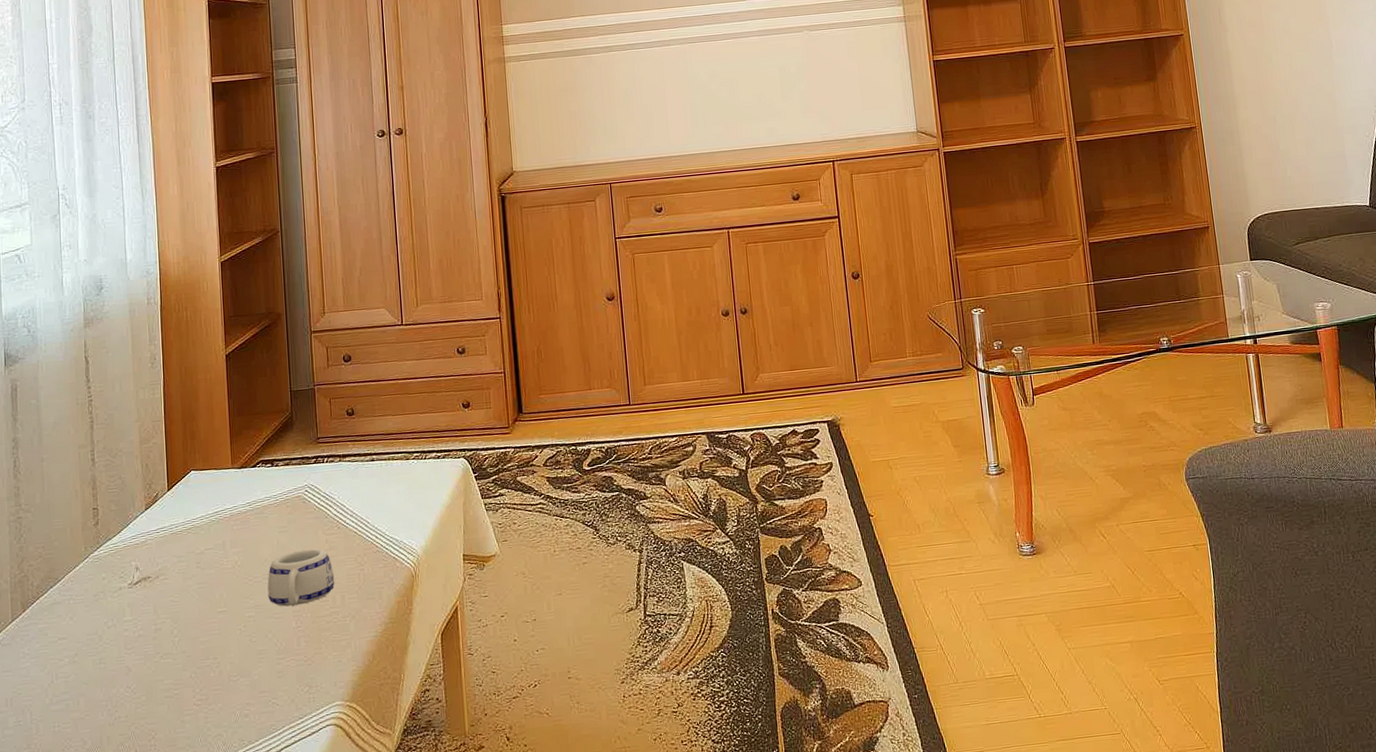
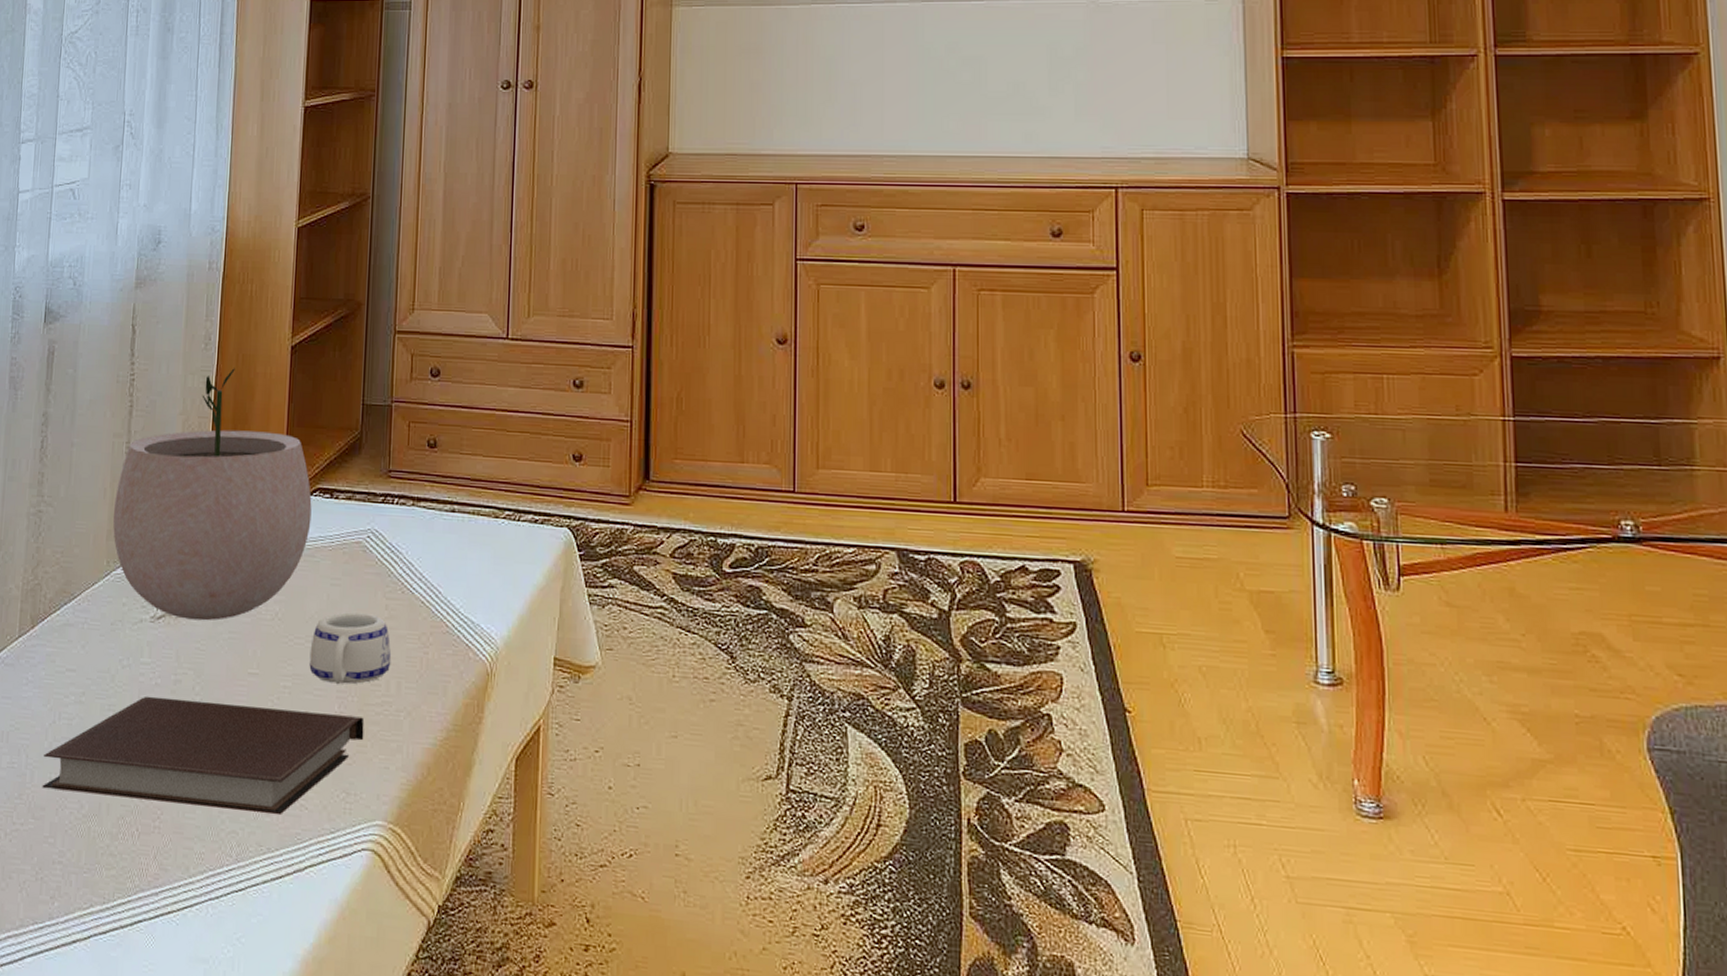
notebook: none [46,627,319,736] -> present [42,696,365,814]
plant pot: none [86,379,258,581] -> present [113,368,312,621]

